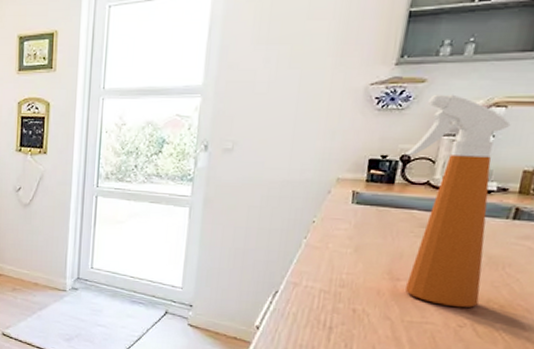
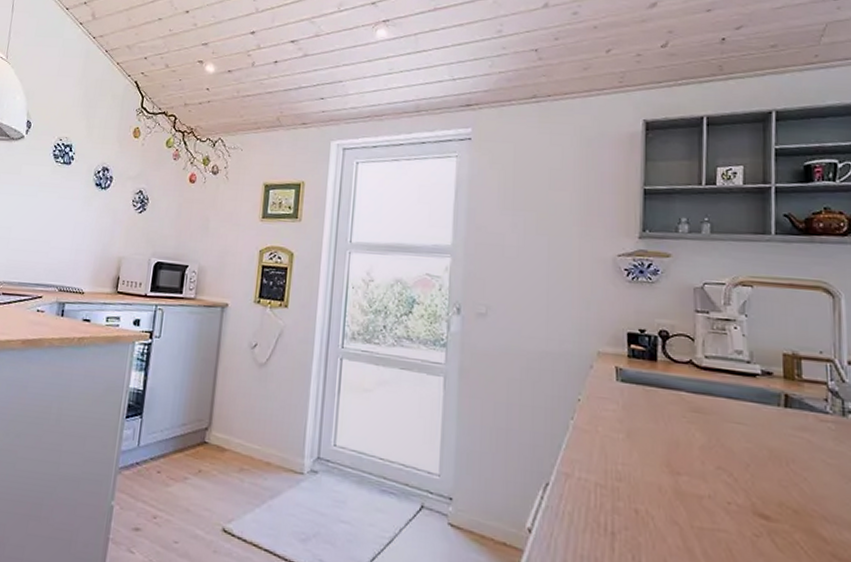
spray bottle: present [405,94,511,308] -> none [663,269,770,512]

